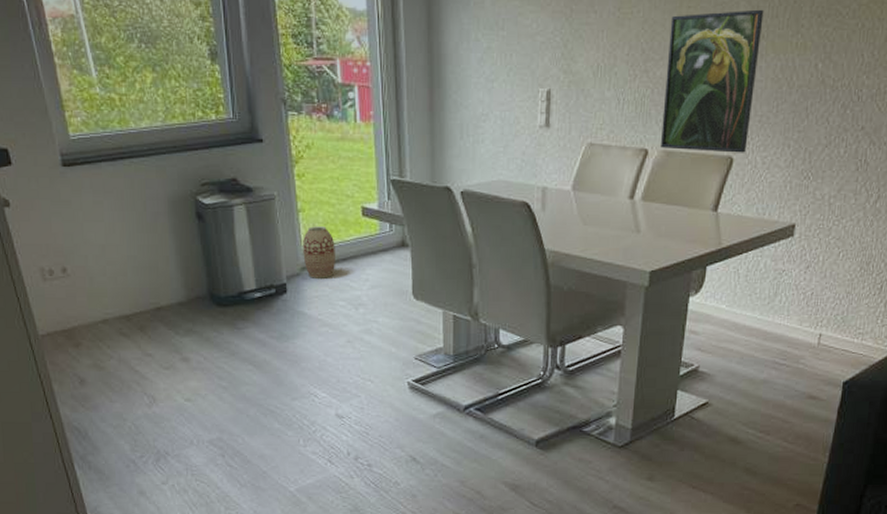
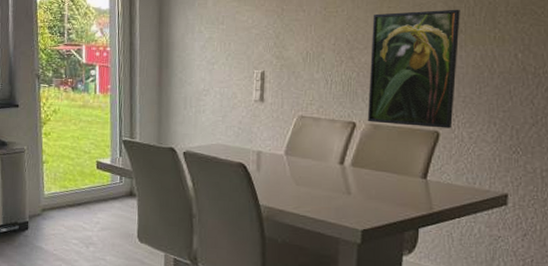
vase: present [303,226,335,278] -> none [44,175,72,219]

